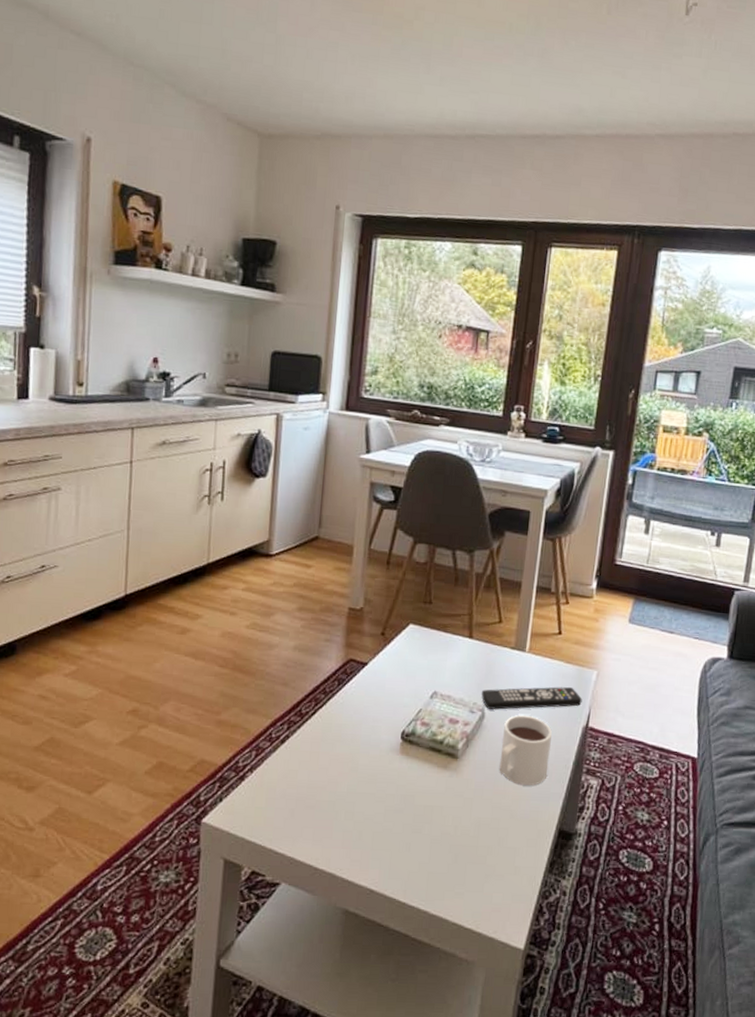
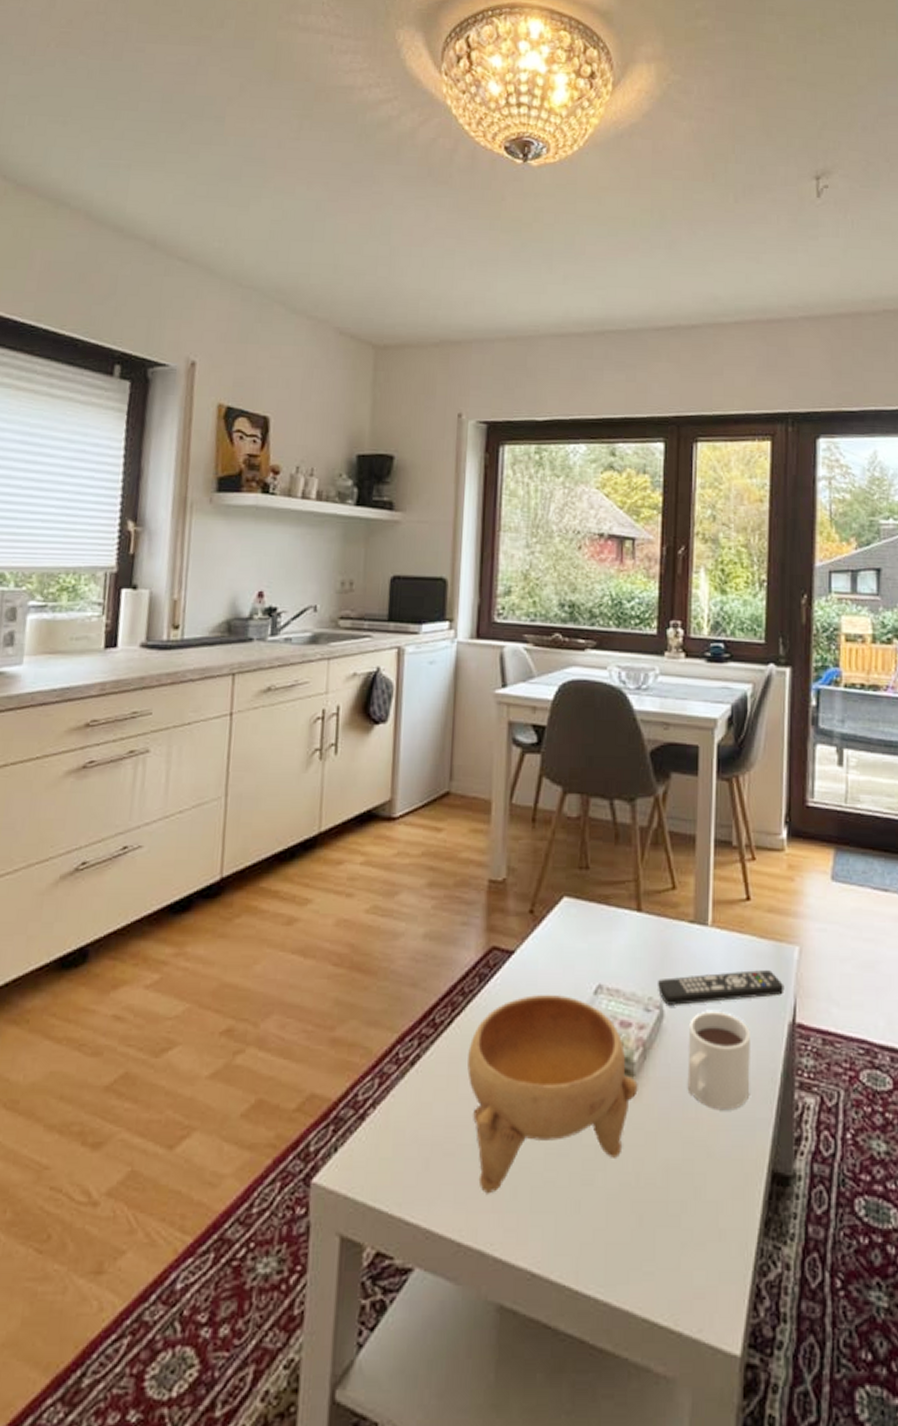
bowl: none [326,696,461,836] -> present [467,995,638,1194]

